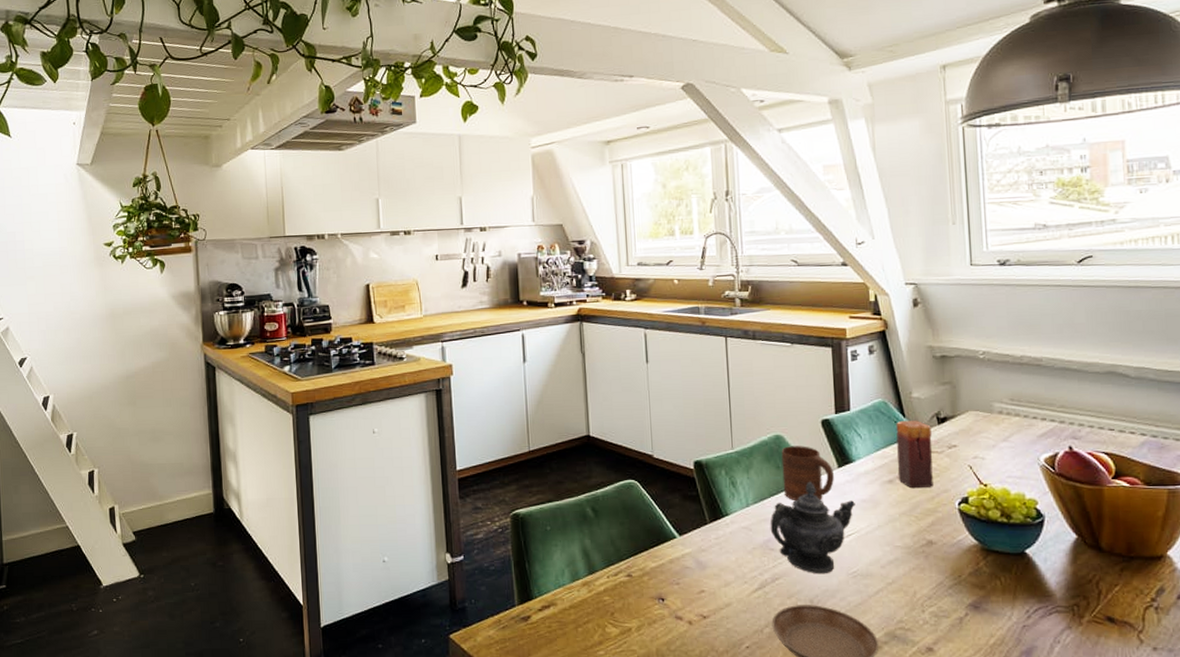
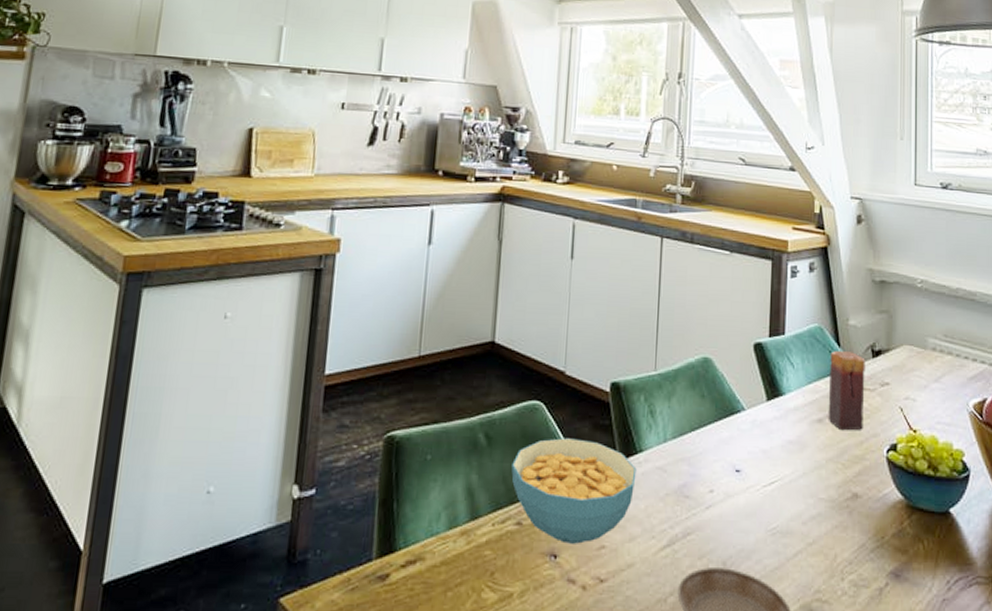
cereal bowl: none [617,508,725,590] -> present [511,438,637,544]
teapot: present [770,481,855,574] -> none [687,415,781,530]
cup: present [781,446,834,501] -> none [706,371,762,439]

